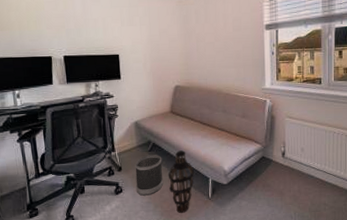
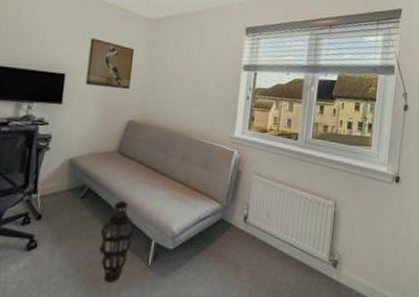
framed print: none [134,21,172,61] -> present [86,38,134,90]
wastebasket: present [135,155,164,196] -> none [56,202,97,256]

